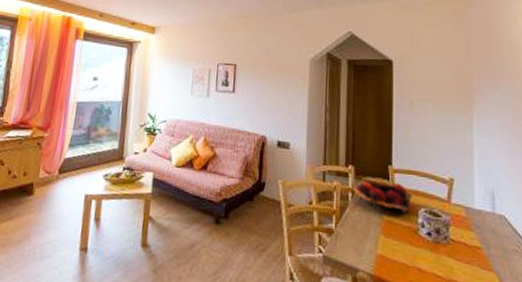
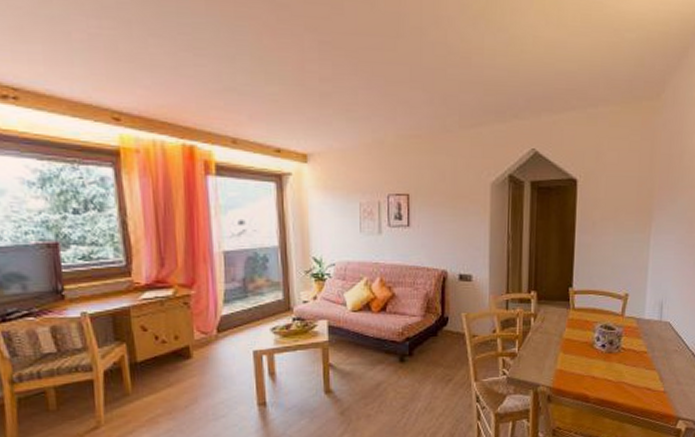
fruit basket: present [352,176,414,215] -> none [534,300,591,333]

